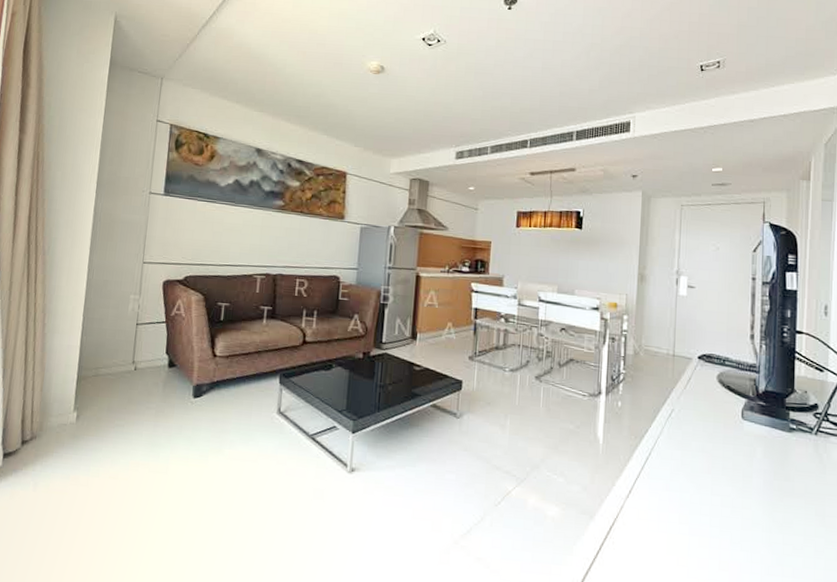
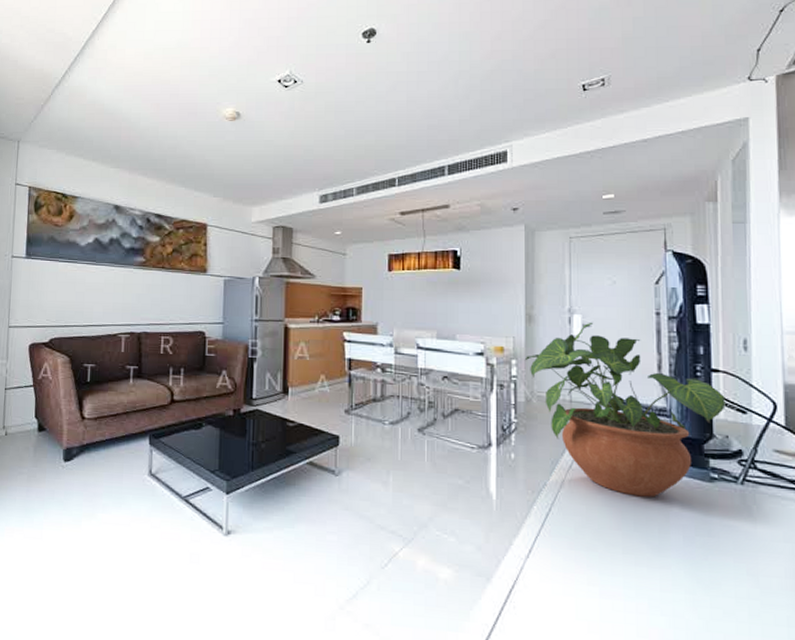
potted plant: none [635,283,807,445] -> present [524,322,726,497]

